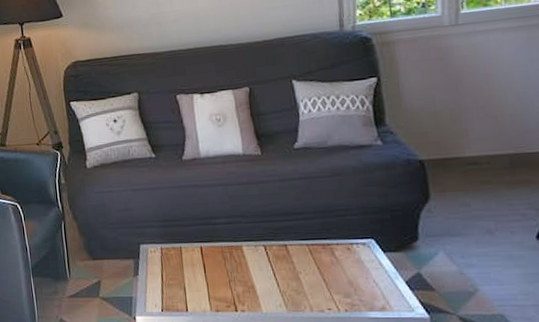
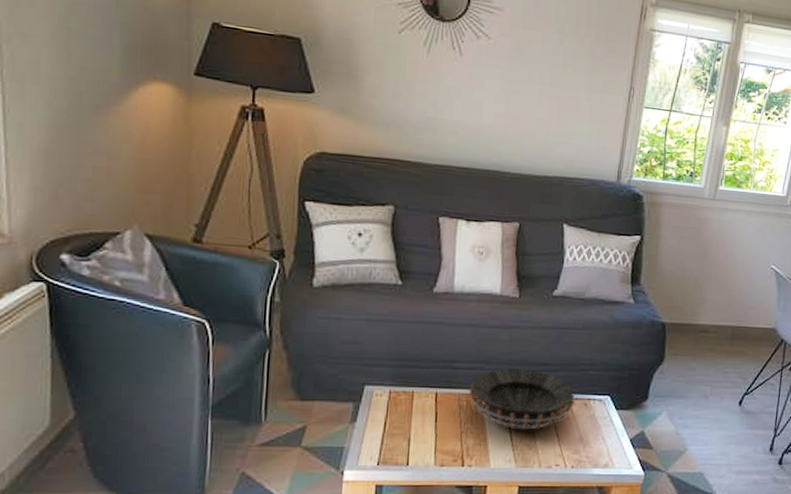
decorative bowl: none [230,218,337,276] -> present [469,367,576,430]

